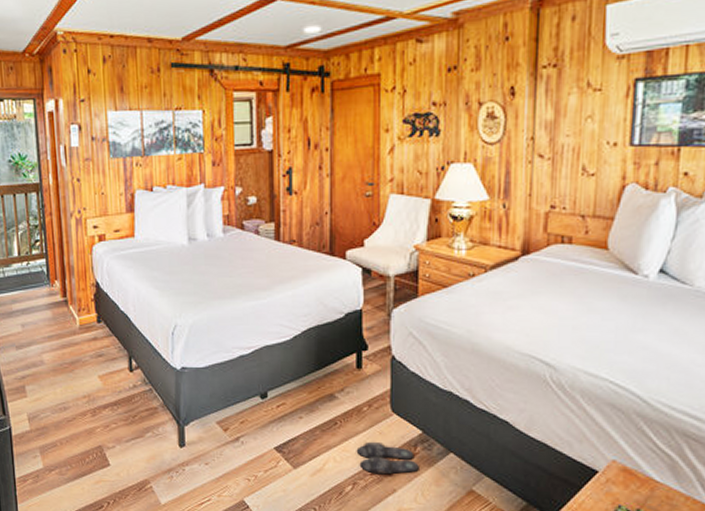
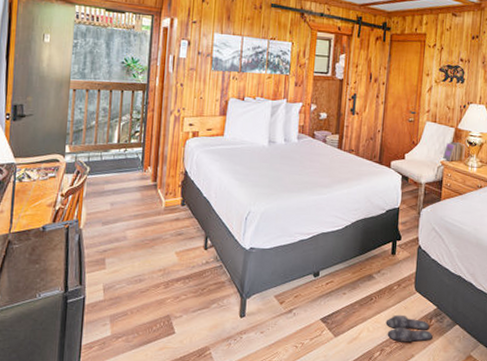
books: none [417,217,448,244] -> present [443,141,466,162]

